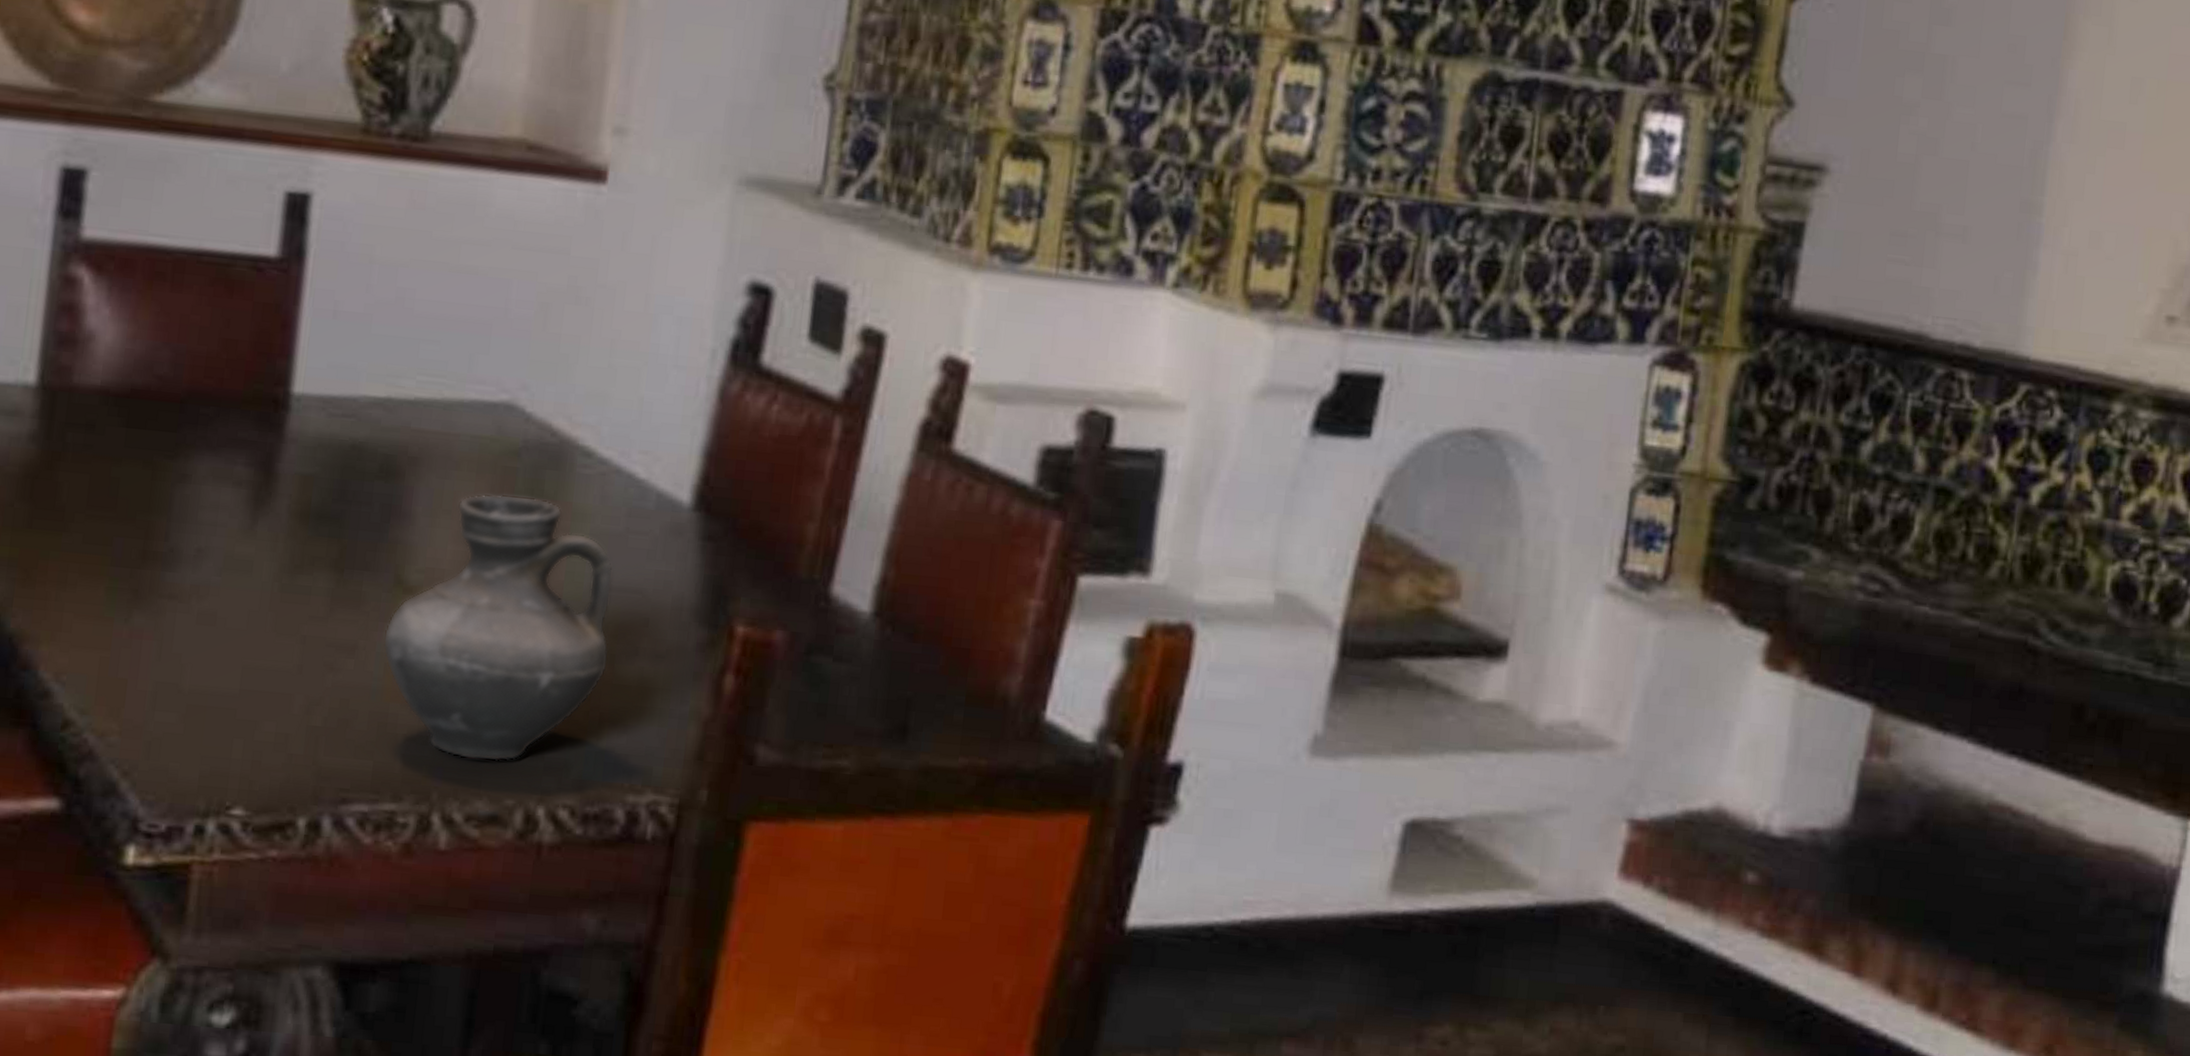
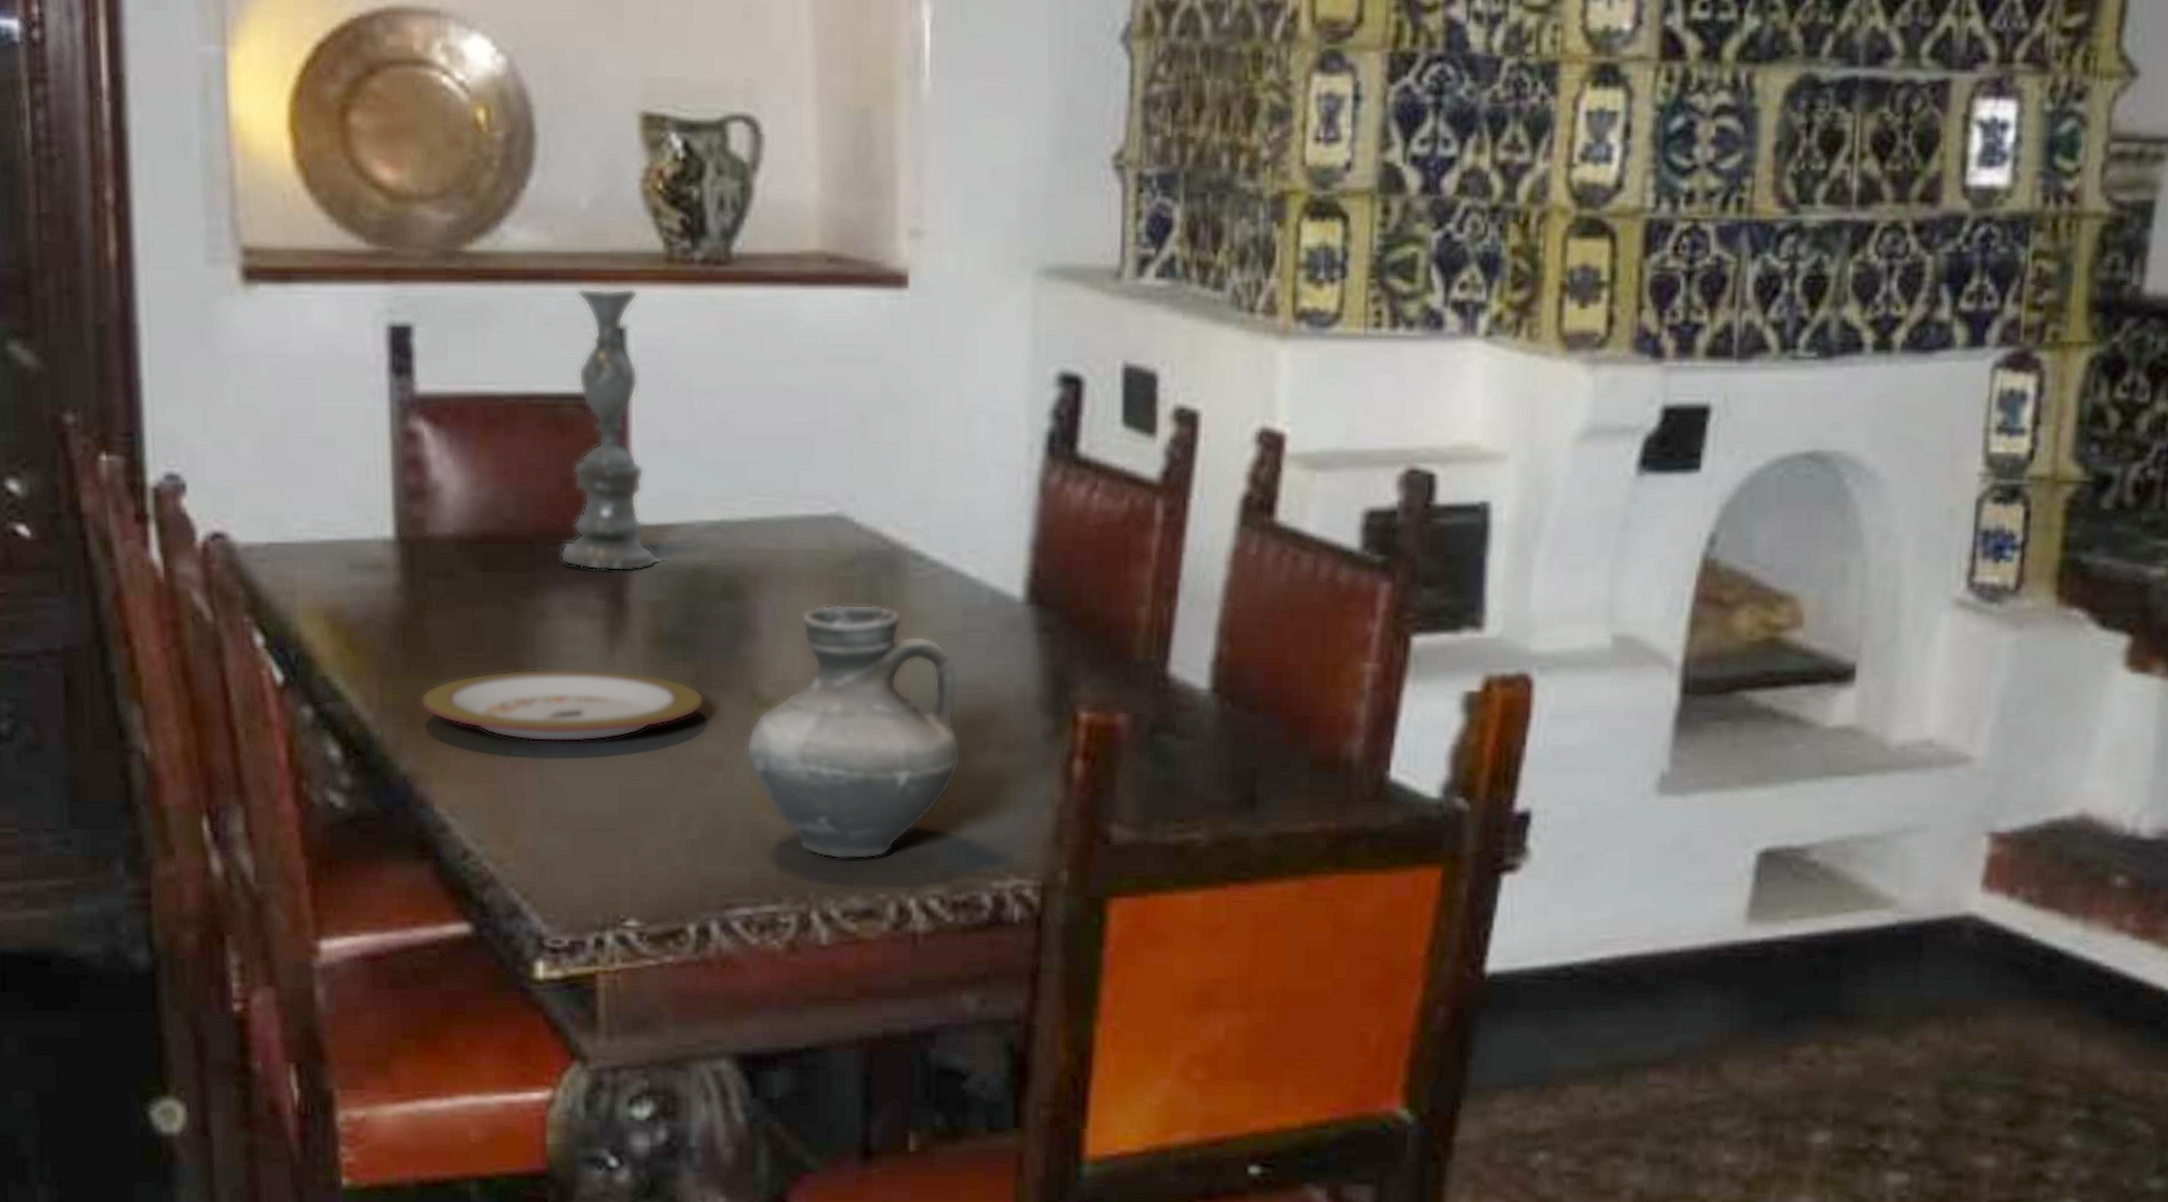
decorative plate: none [39,532,347,615] -> present [420,668,705,742]
candlestick: none [211,150,330,442] -> present [560,288,667,572]

